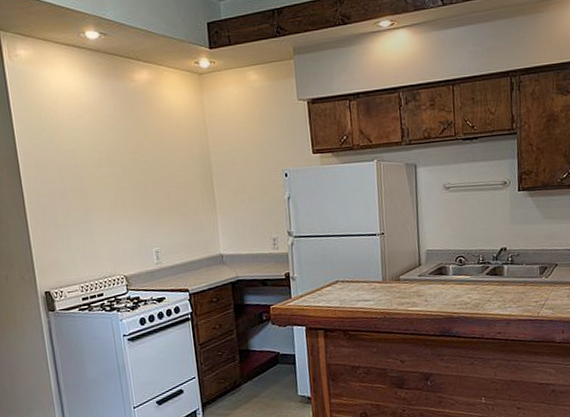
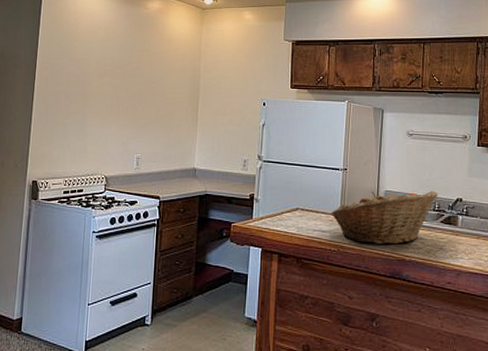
fruit basket: none [373,244,482,307] -> present [331,191,438,245]

